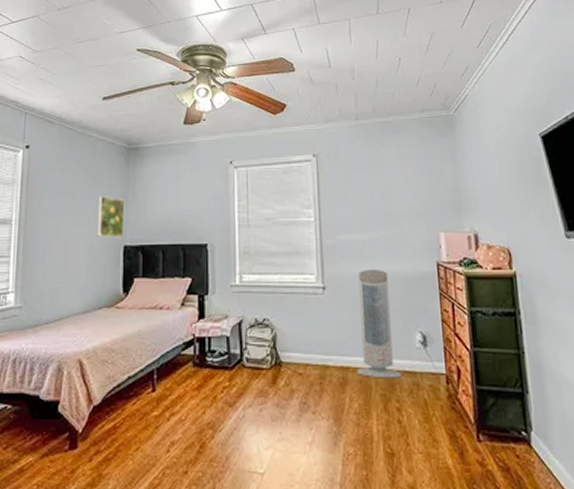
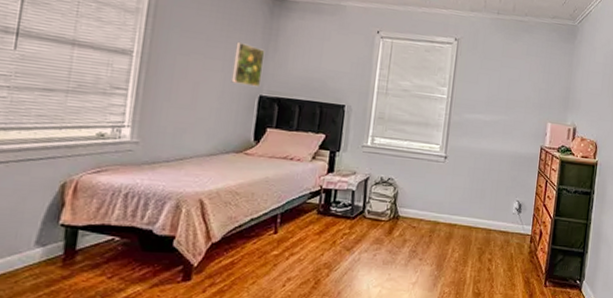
air purifier: present [356,270,402,379] -> none [461,146,501,236]

